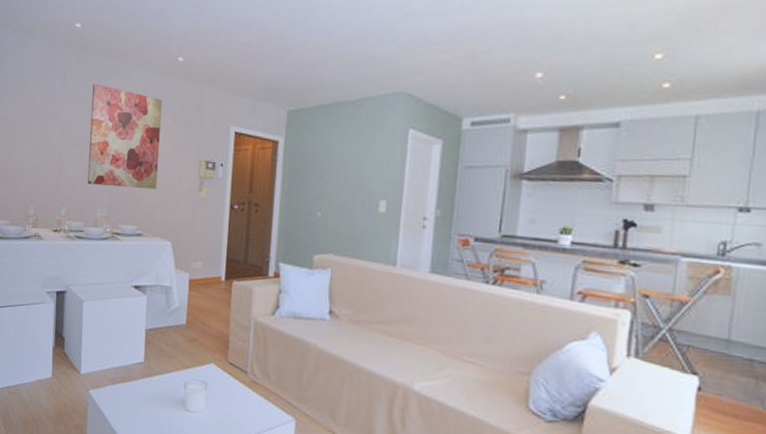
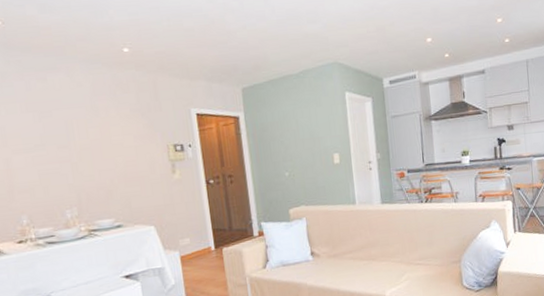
wall art: present [87,84,162,190] -> none [31,83,128,187]

